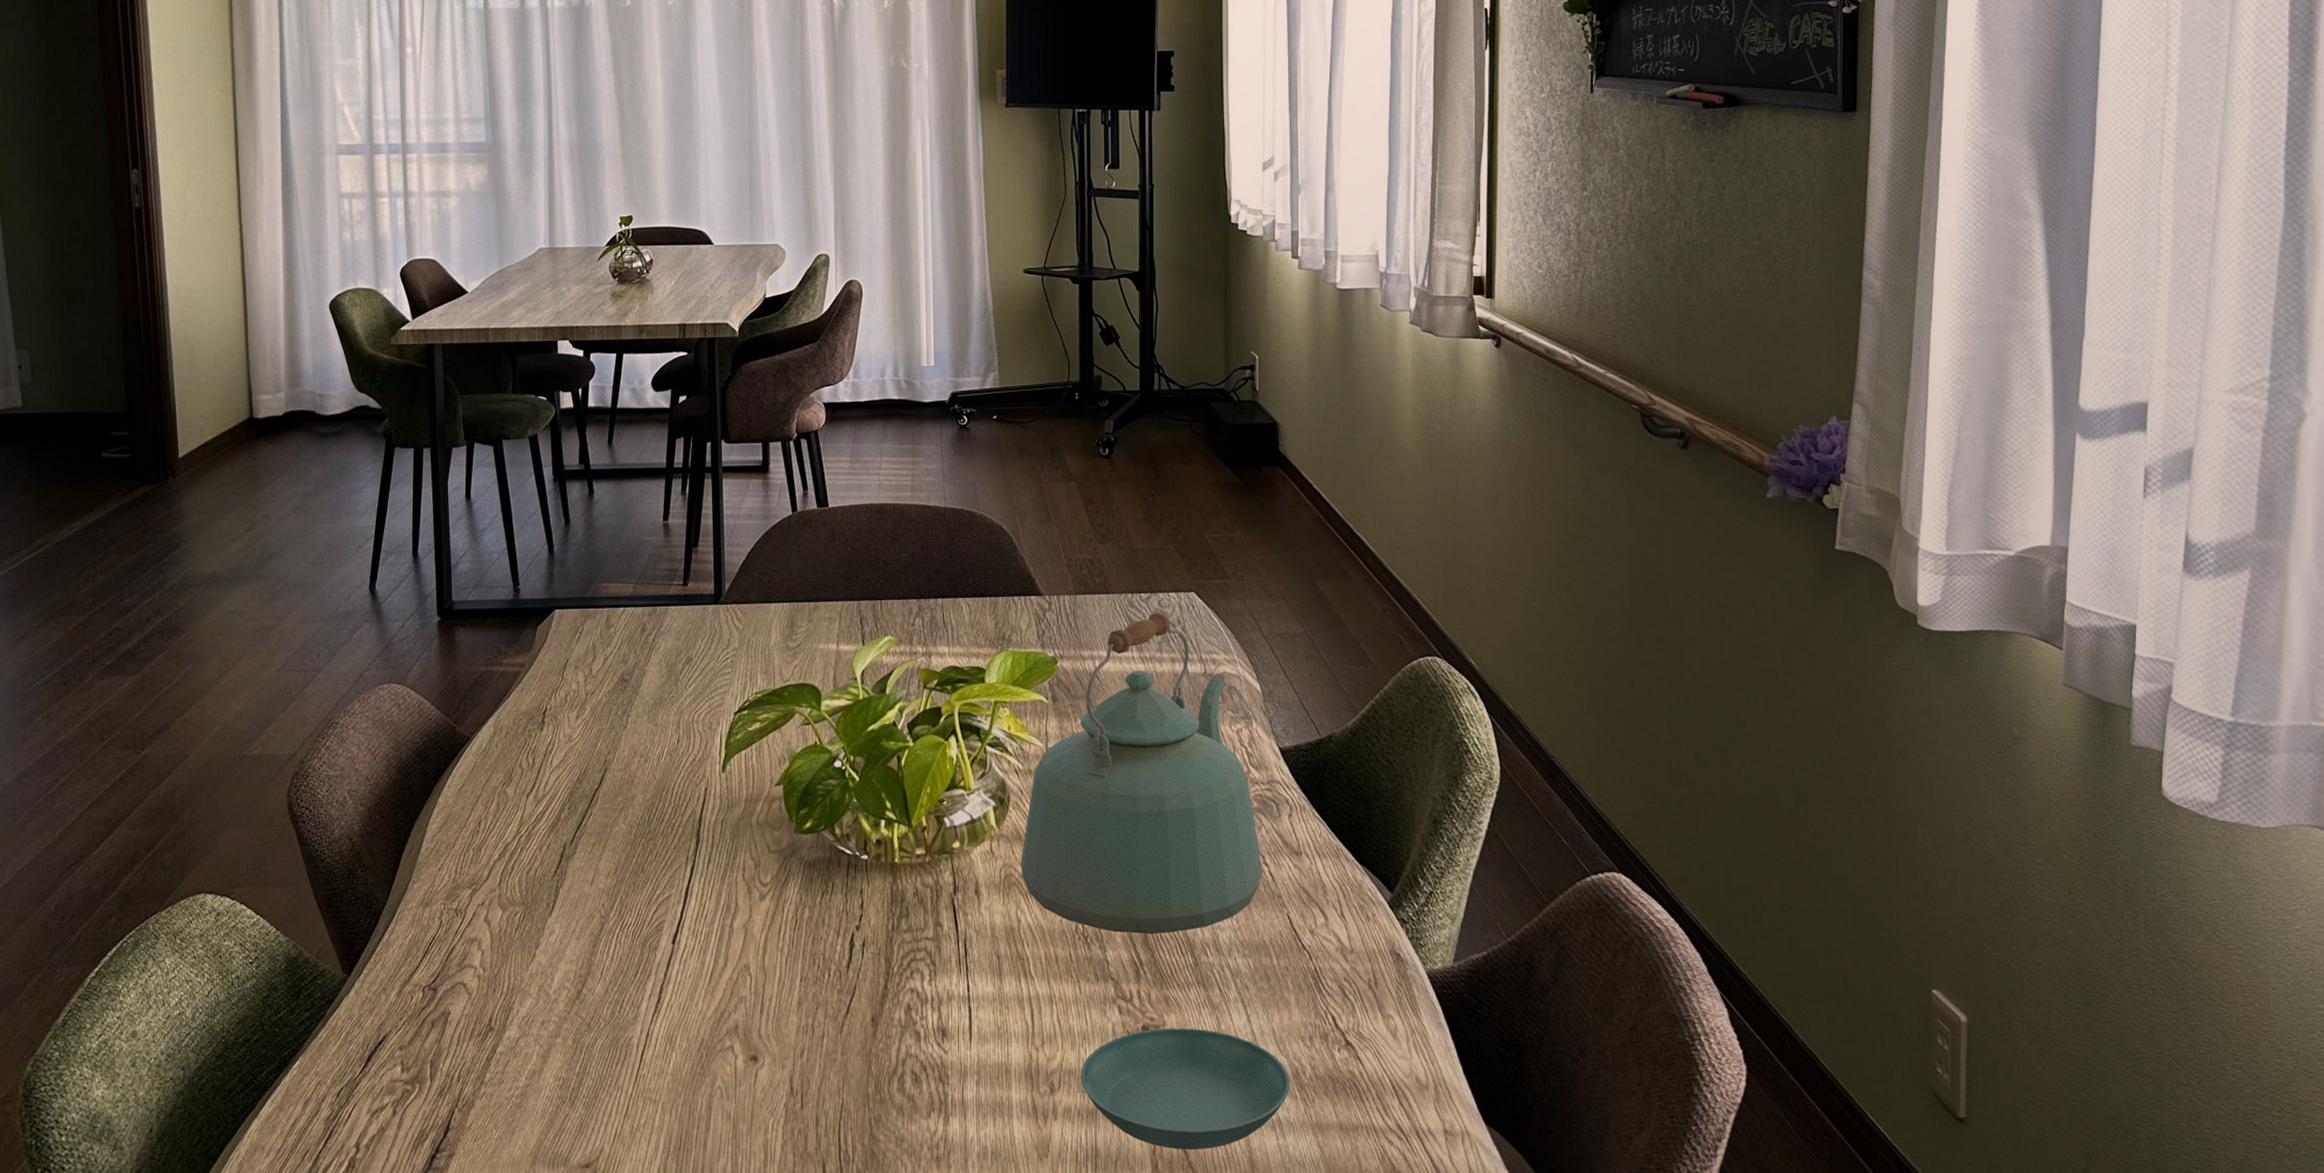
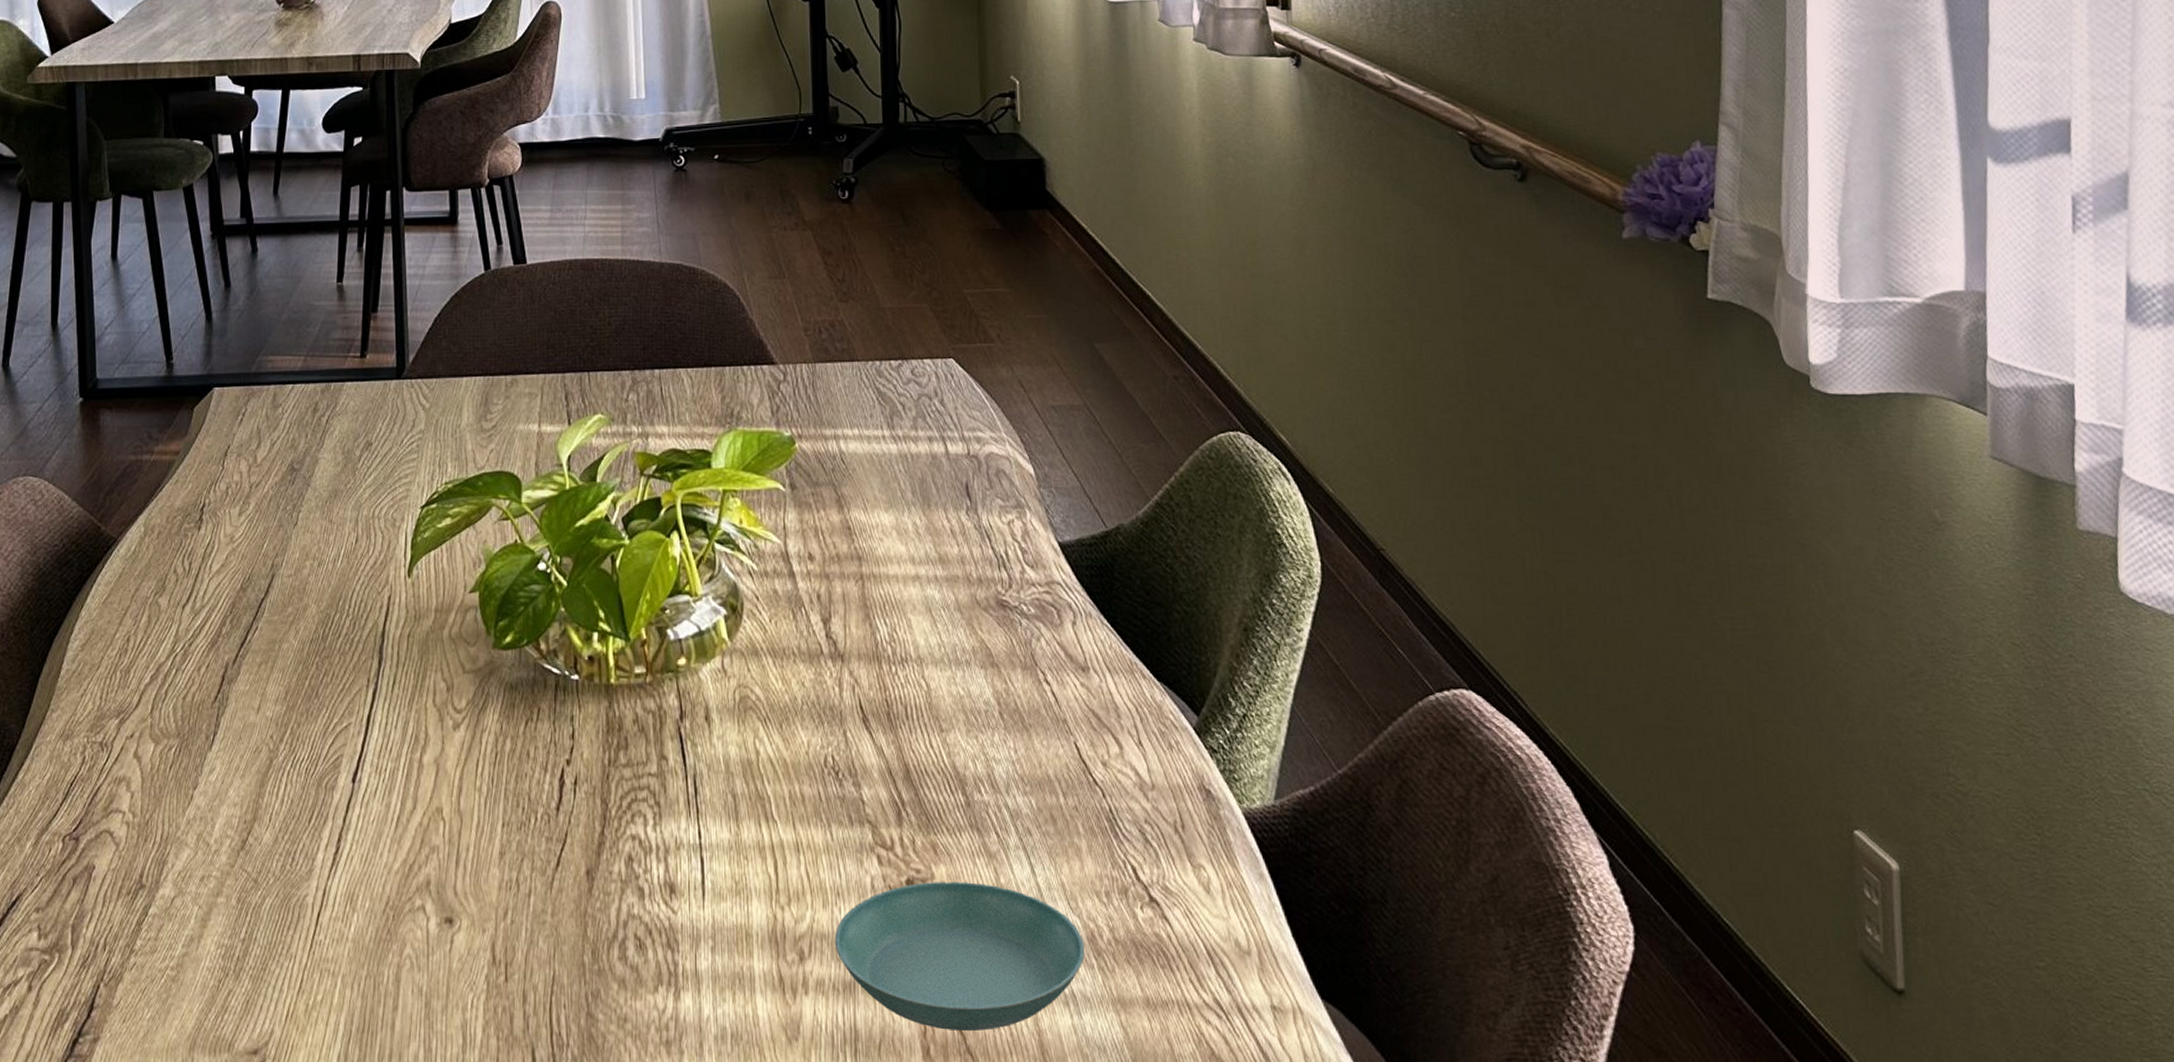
kettle: present [1020,612,1263,934] -> none [757,382,1044,767]

